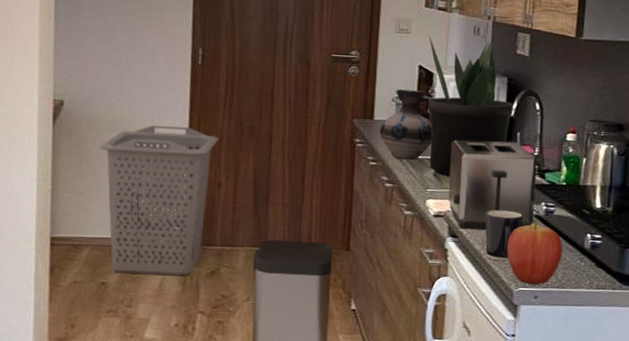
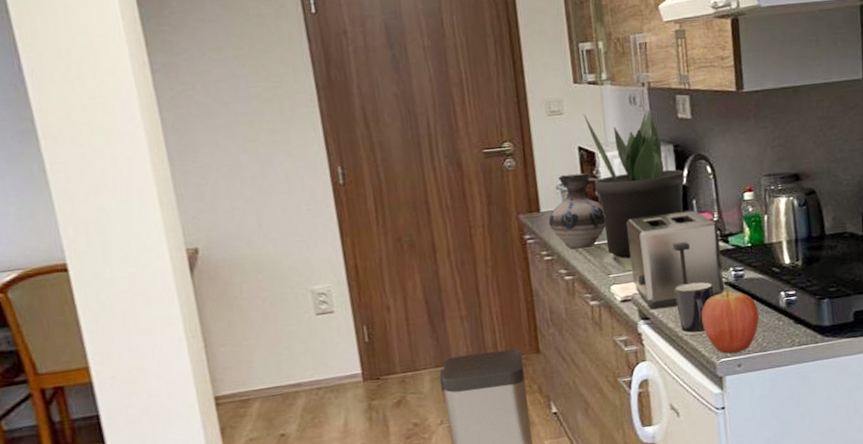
laundry basket: present [99,125,219,276] -> none [248,254,383,421]

